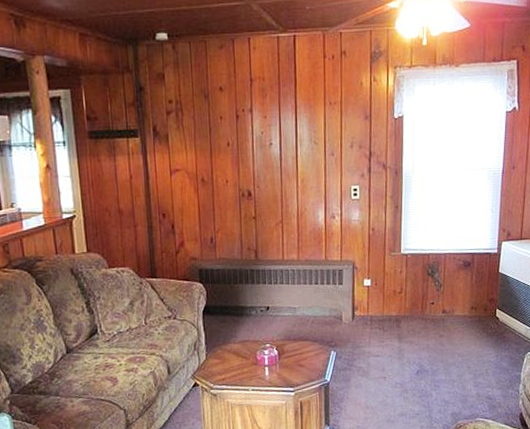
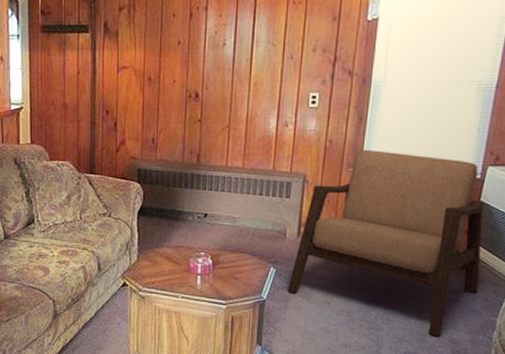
armchair: none [348,234,504,396] -> present [288,149,484,337]

